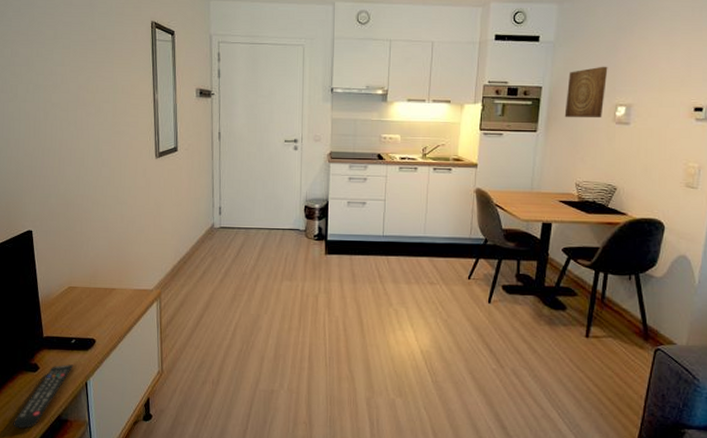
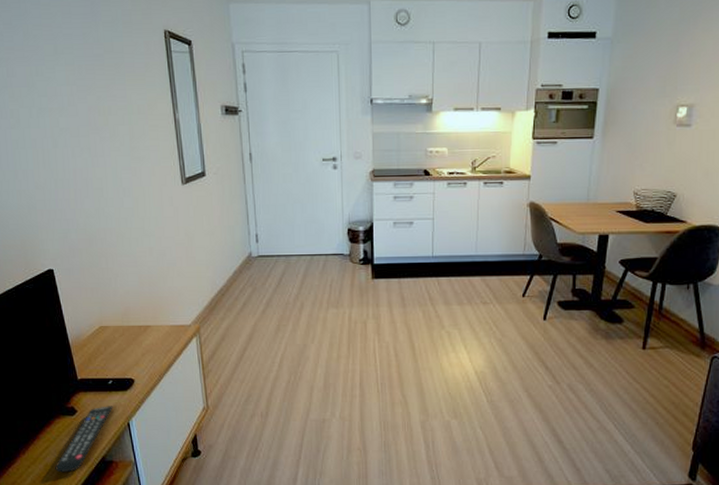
wall art: present [564,66,608,119] -> none [622,63,669,122]

